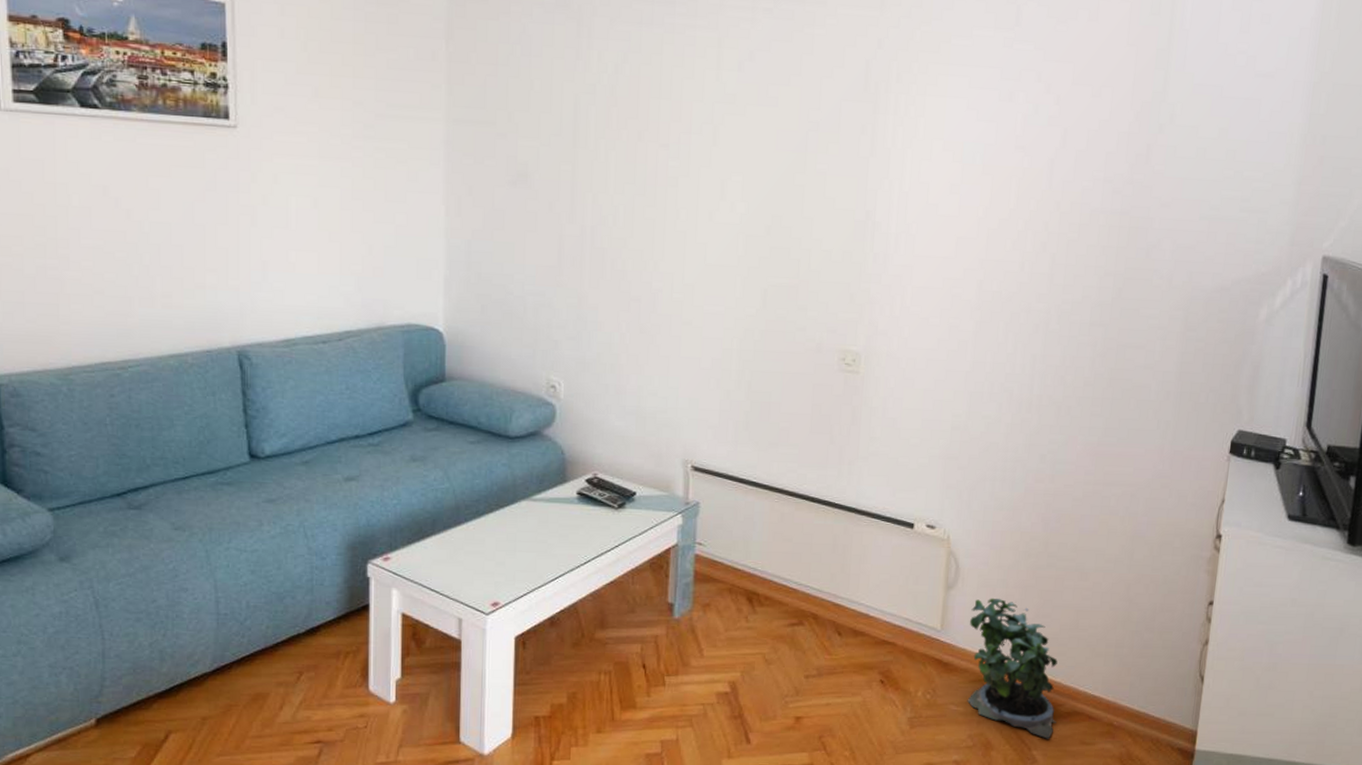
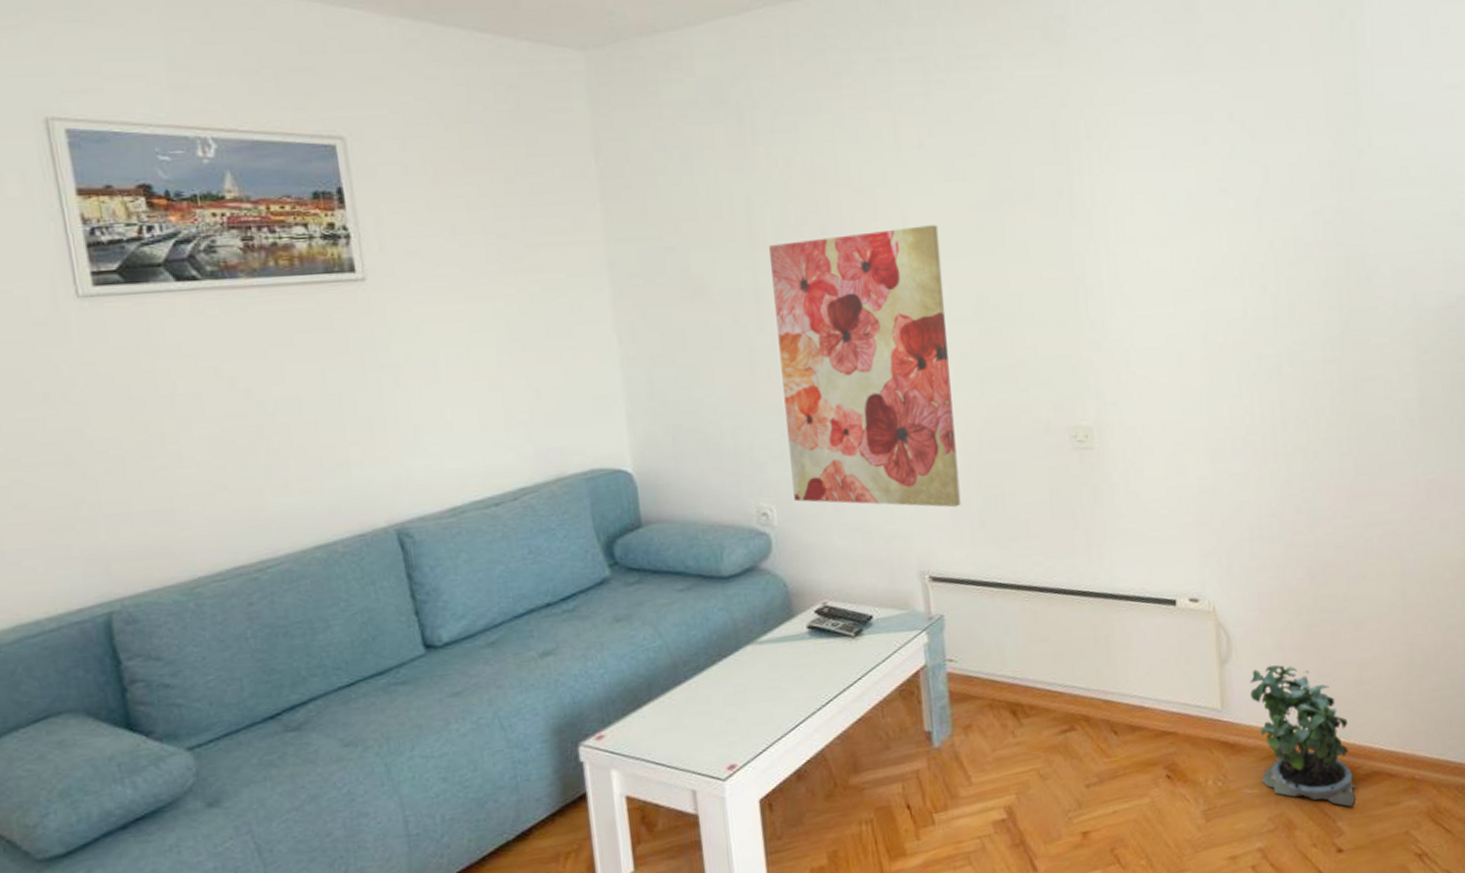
wall art: none [581,143,745,407] -> present [768,225,961,508]

